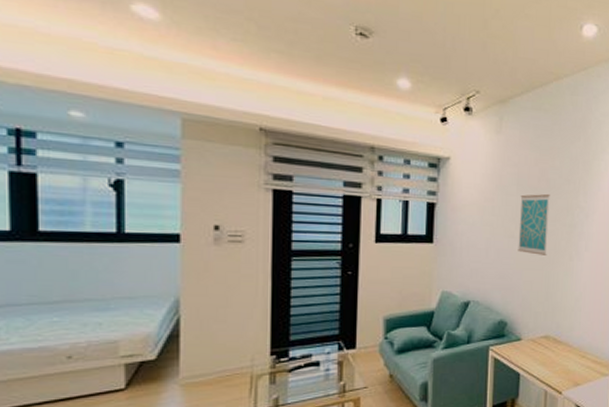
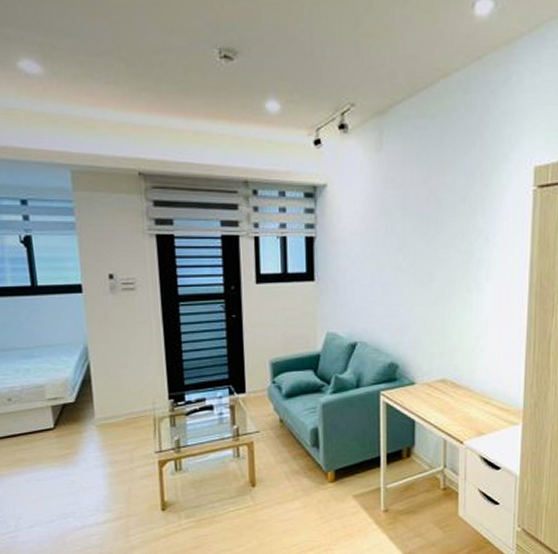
wall art: present [518,193,550,255] -> none [407,216,441,289]

